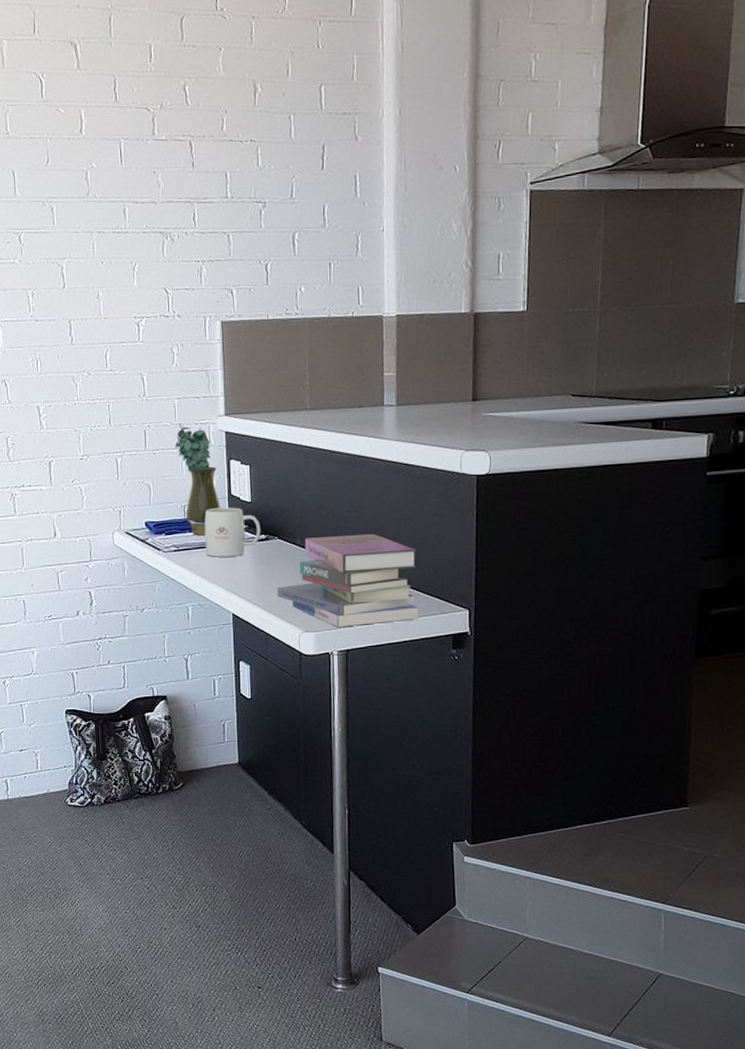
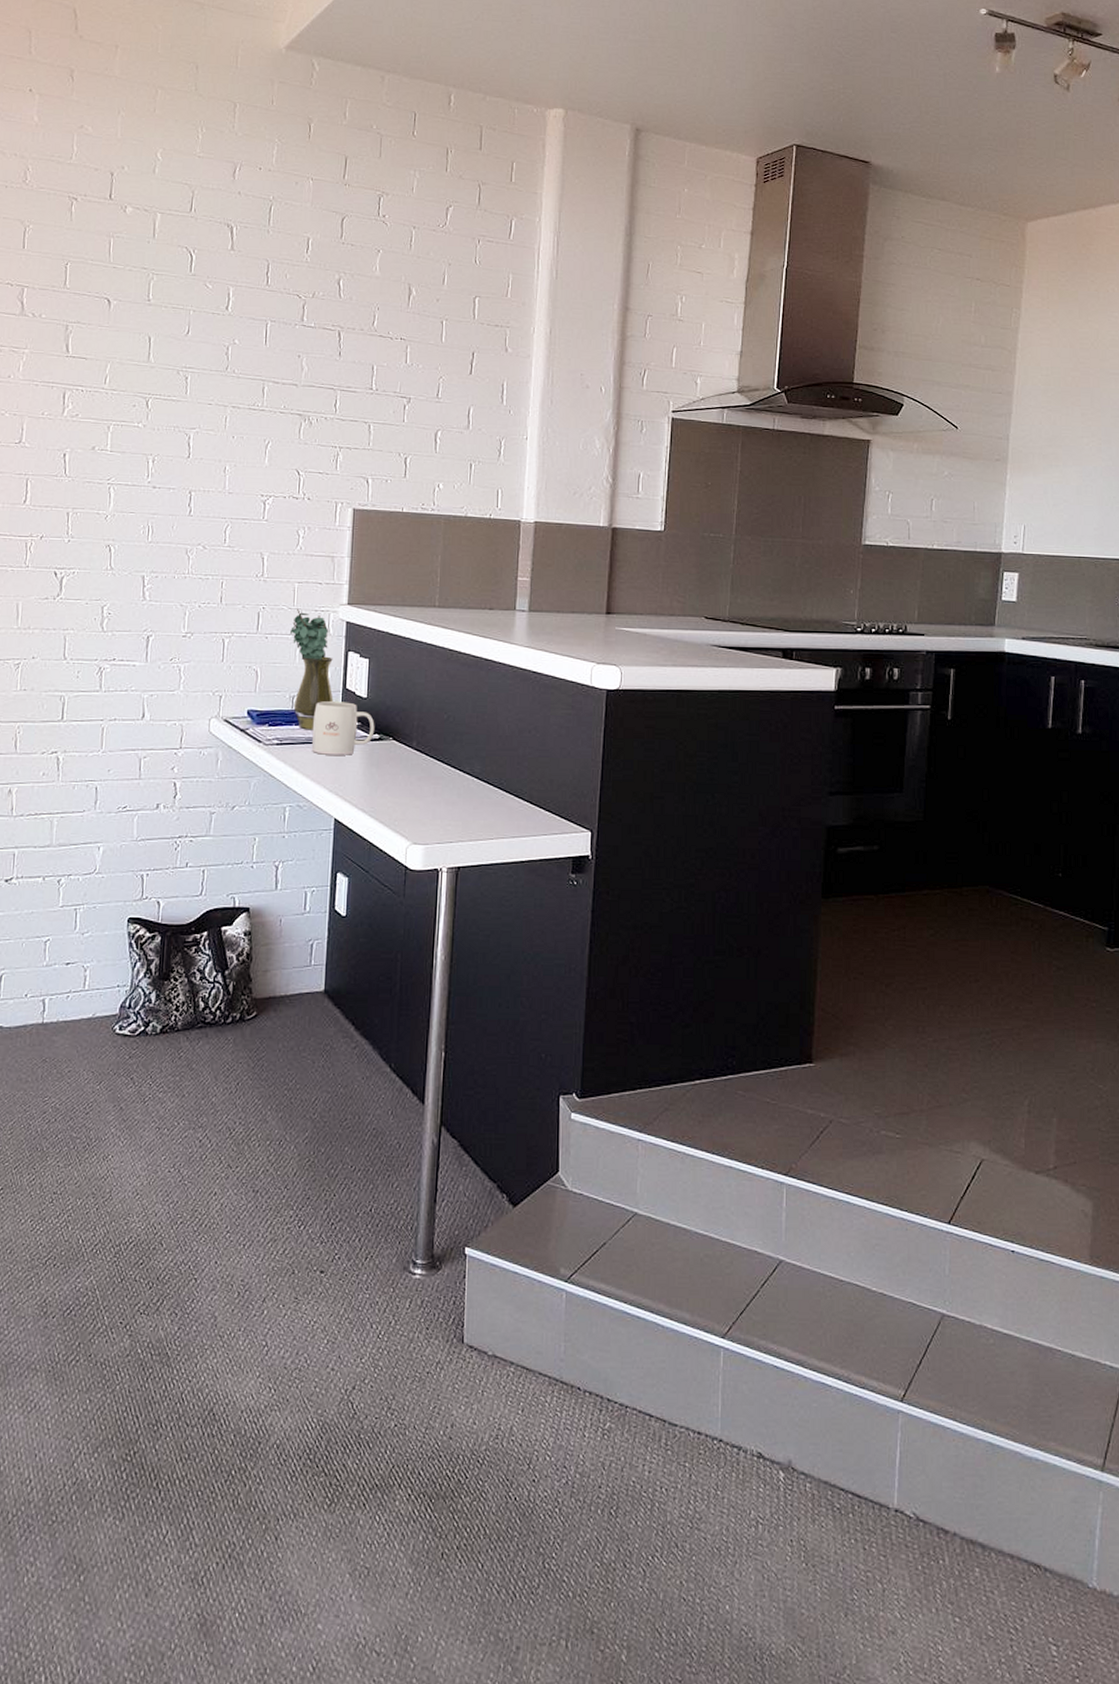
books: present [277,533,419,628] -> none [386,741,540,842]

